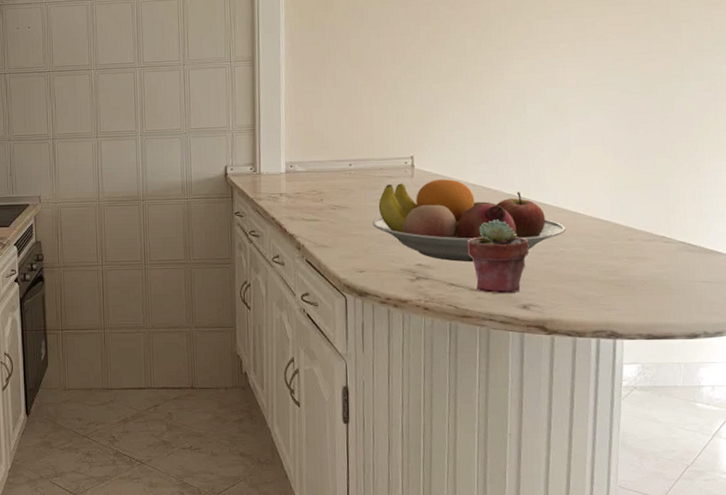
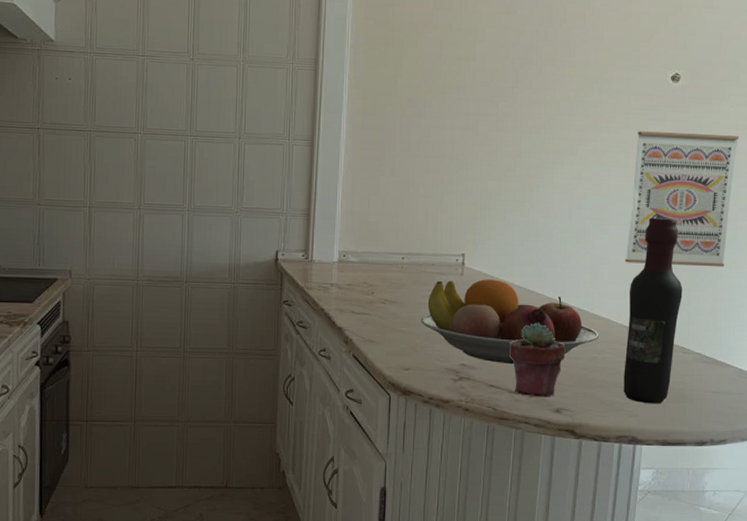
wall art: none [589,12,714,153] -> present [625,131,740,268]
wine bottle: none [596,104,659,297] -> present [623,218,683,404]

